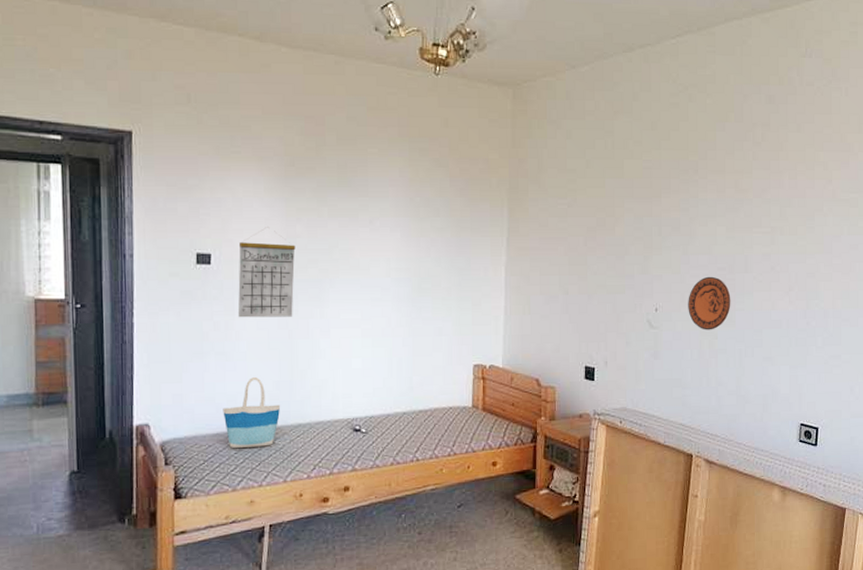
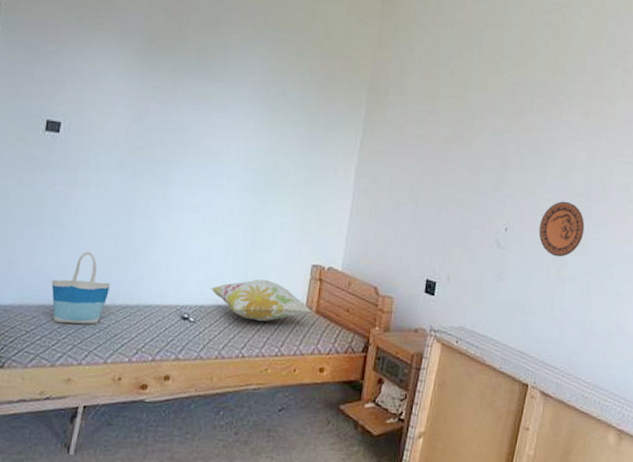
calendar: present [237,227,296,318] -> none [79,101,147,195]
decorative pillow: none [378,383,479,425] -> present [210,279,313,322]

